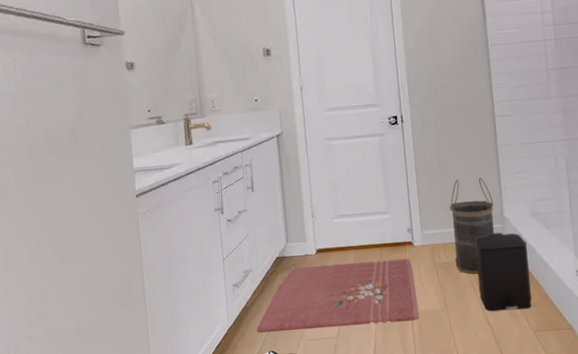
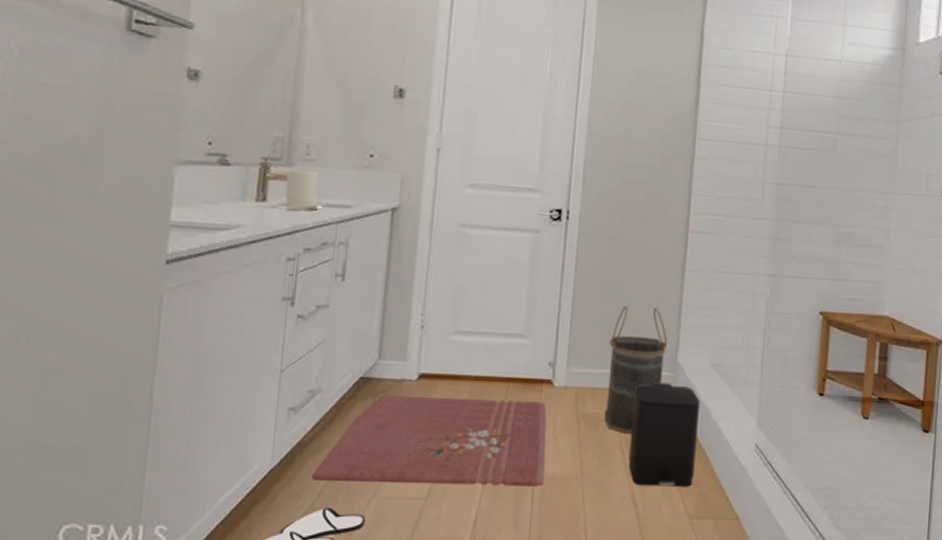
candle: none [199,117,233,148] -> present [275,170,327,211]

